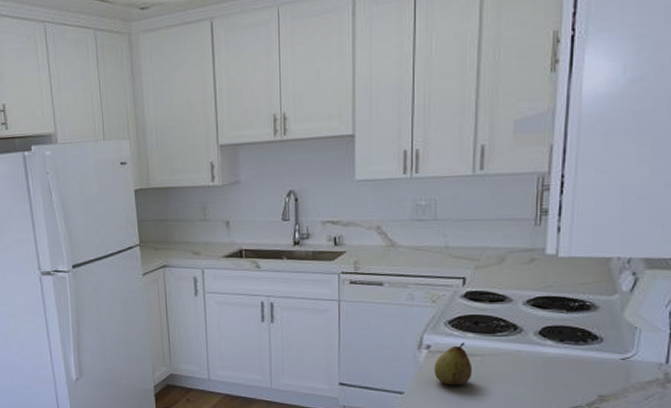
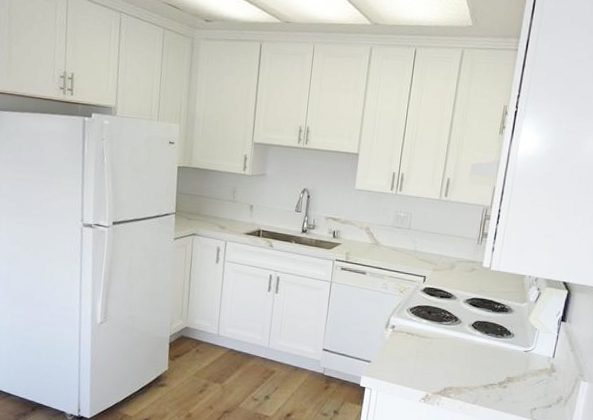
fruit: present [434,342,473,386] -> none [395,326,423,360]

